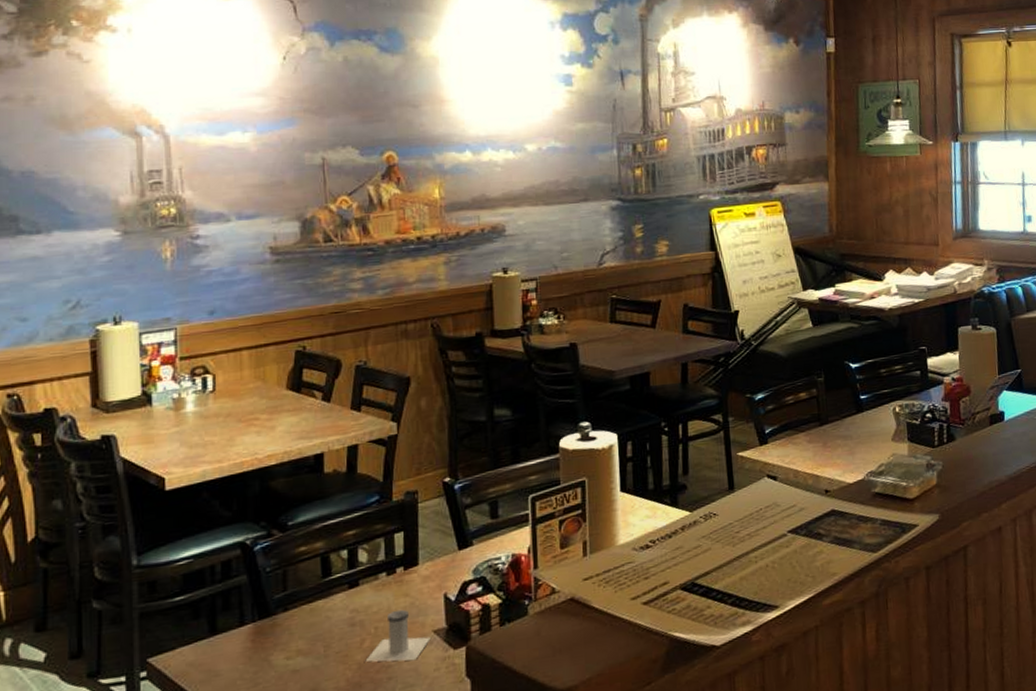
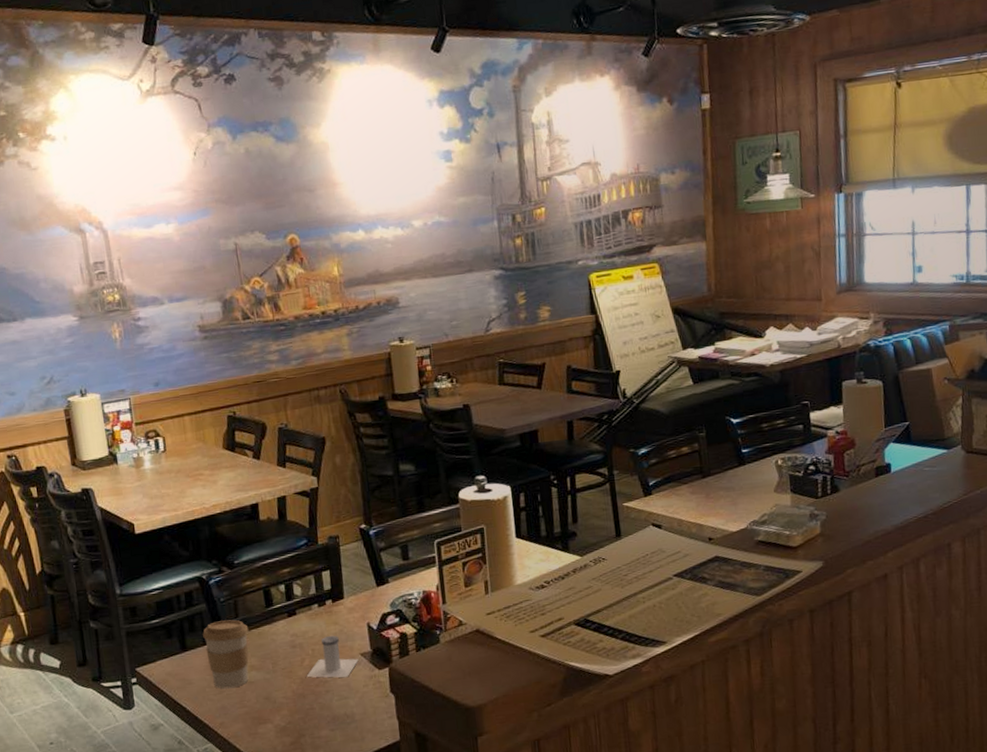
coffee cup: none [239,594,299,681] -> present [203,619,249,689]

